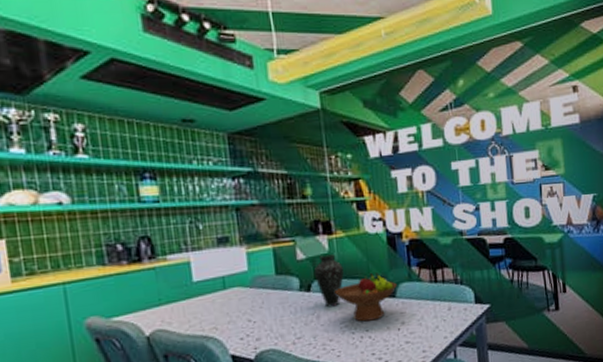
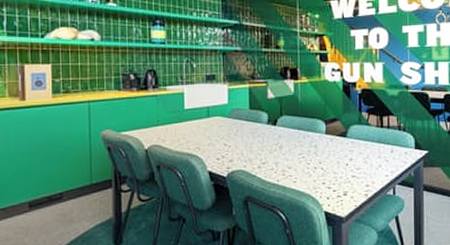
vase: present [313,254,344,307] -> none [280,96,305,140]
fruit bowl: present [335,272,397,322] -> none [296,114,348,155]

